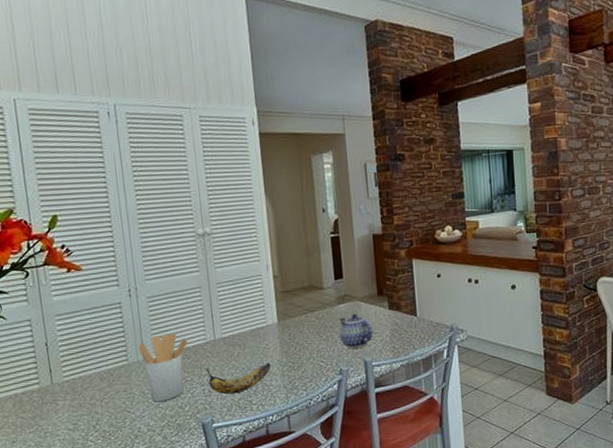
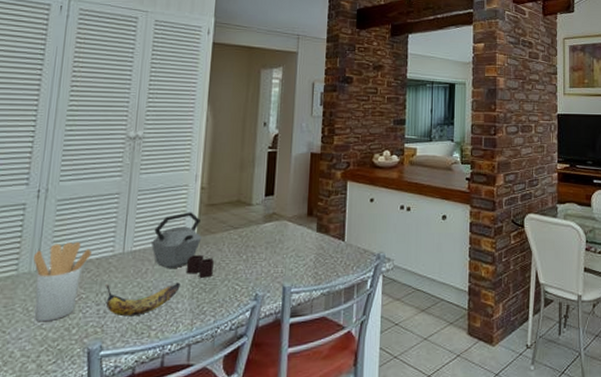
kettle: none [237,299,298,358] -> present [150,212,214,278]
teapot: present [339,313,374,349] -> none [260,233,297,272]

